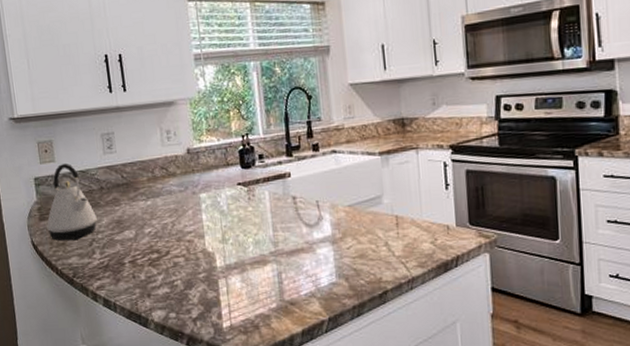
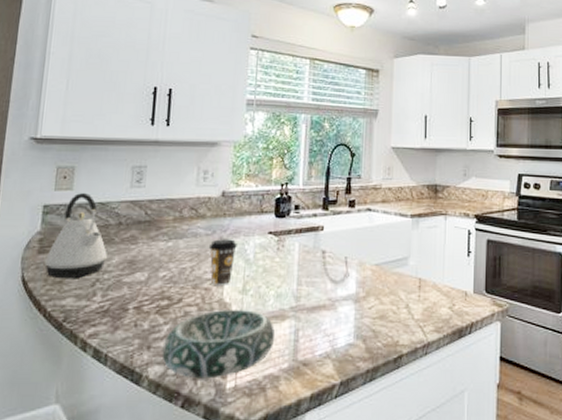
decorative bowl: none [160,257,261,320] -> present [162,310,276,379]
coffee cup: none [184,193,211,237] -> present [208,239,237,285]

